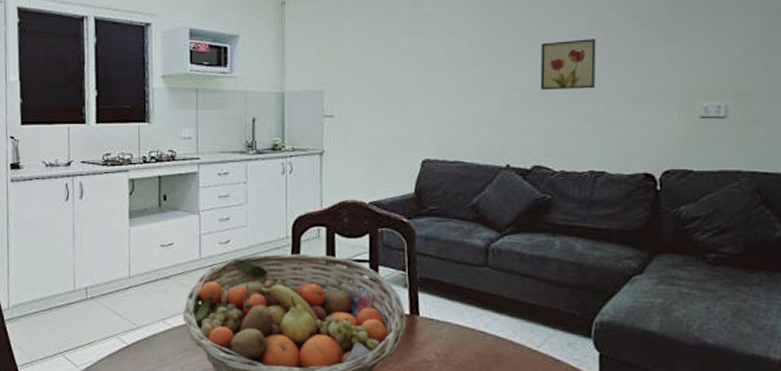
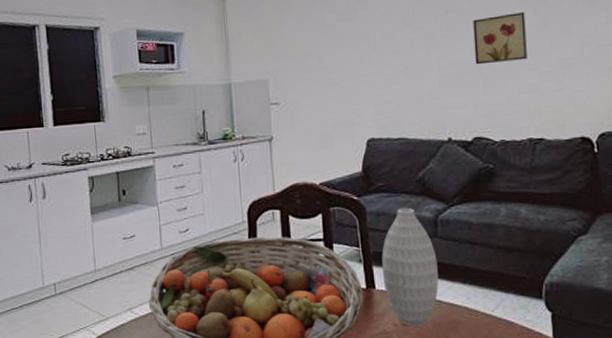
vase: none [428,234,486,358] -> present [382,207,439,327]

